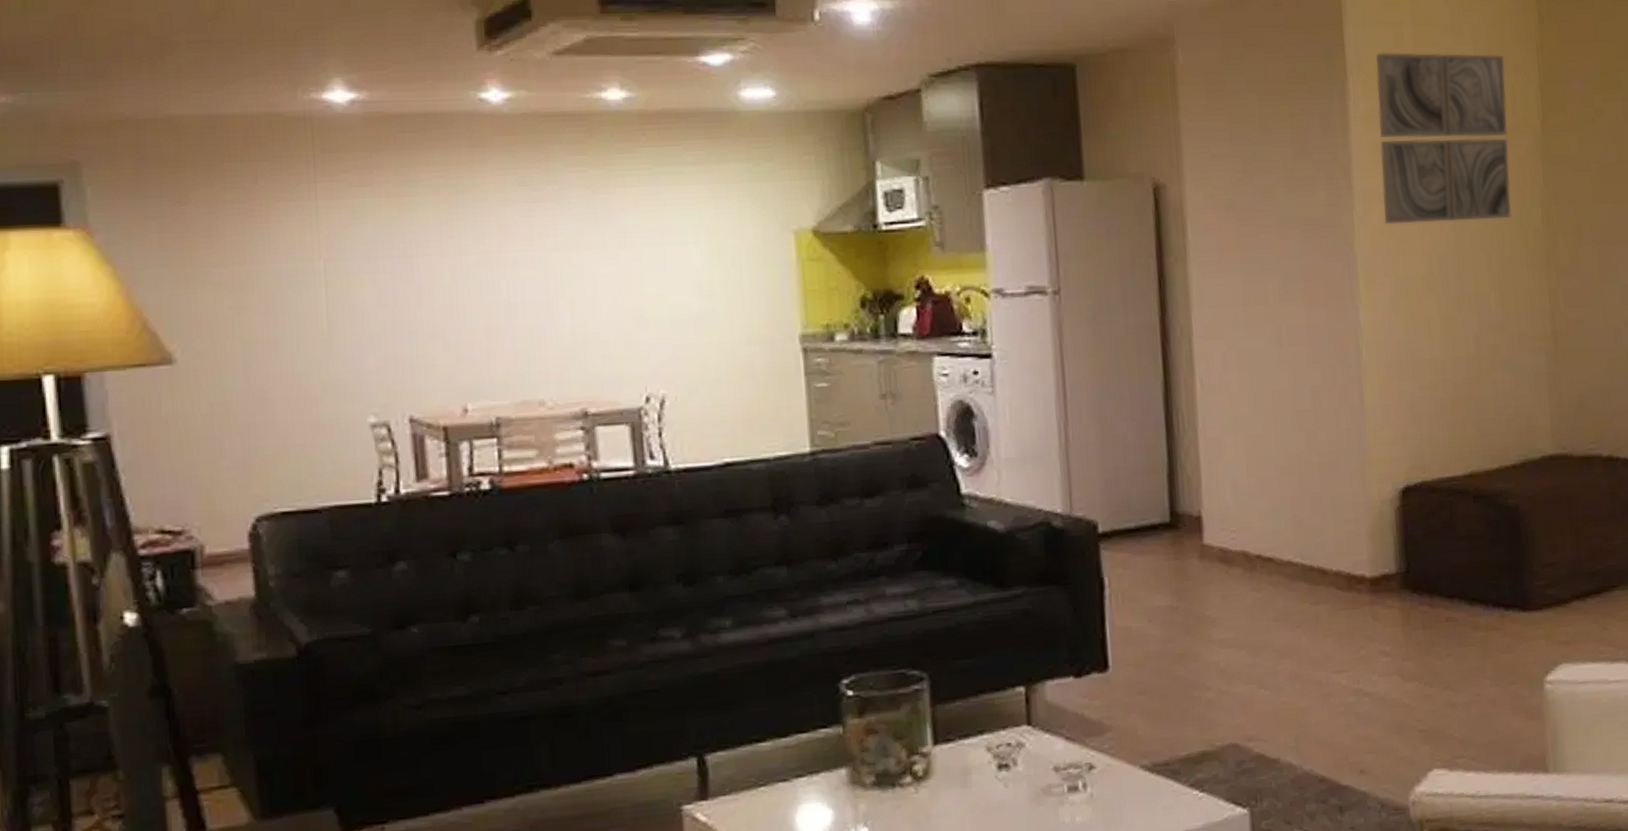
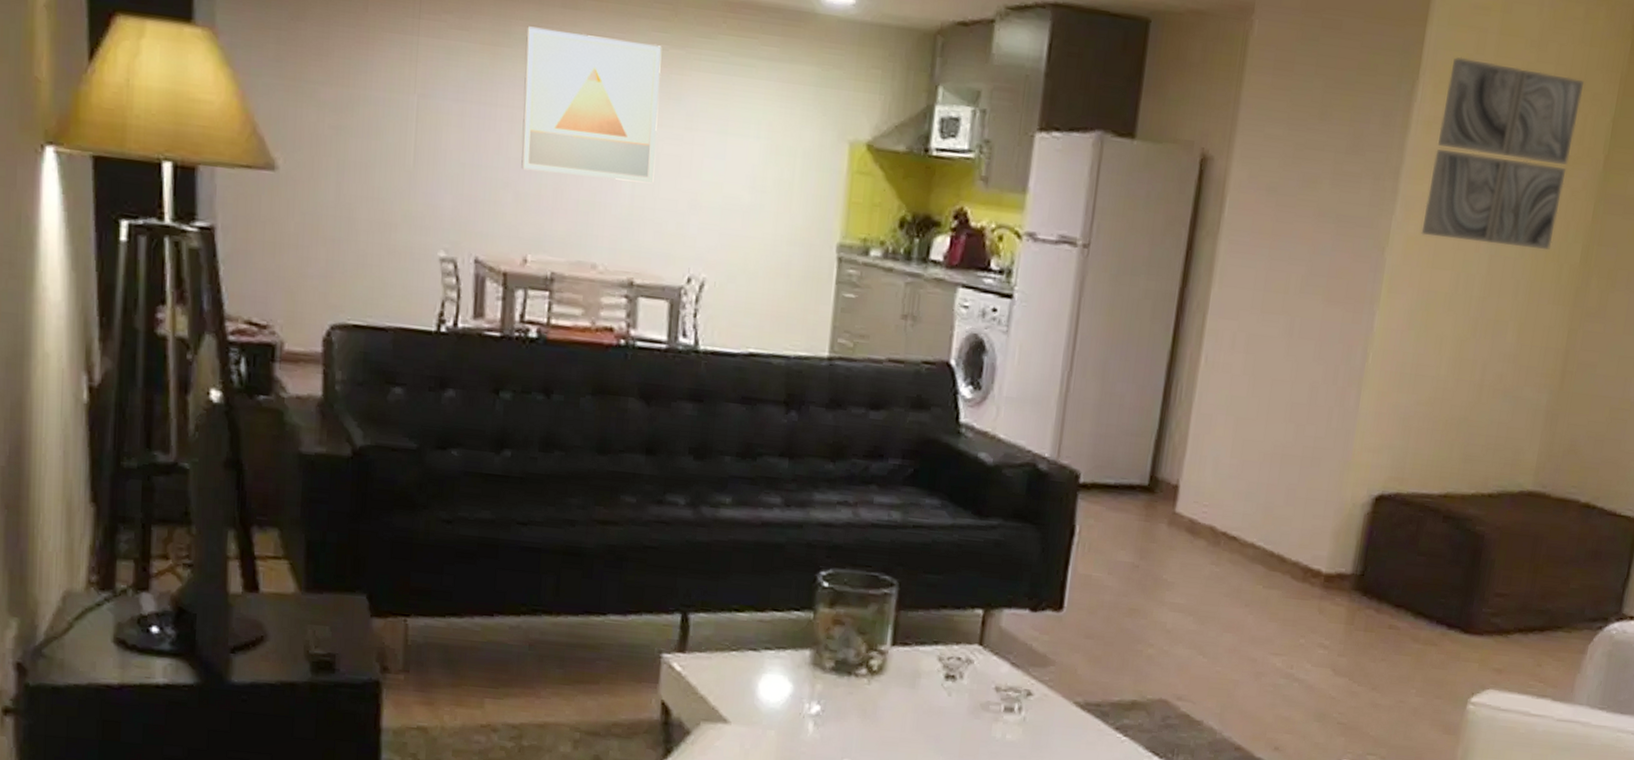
wall art: none [434,169,594,317] -> present [521,26,662,184]

